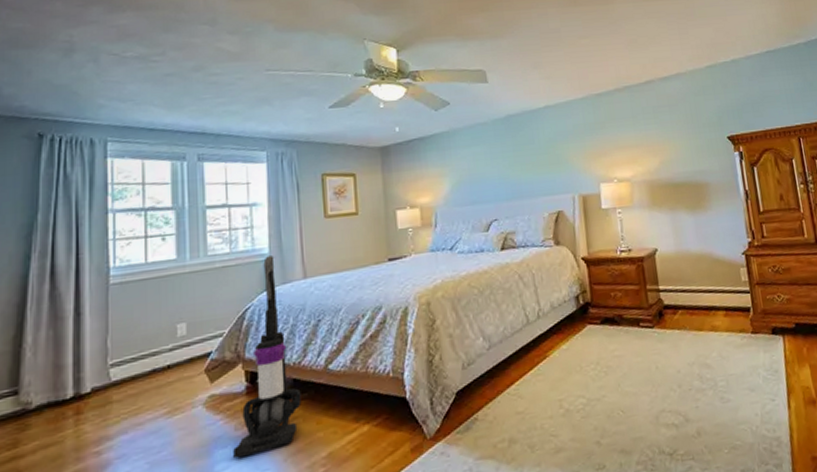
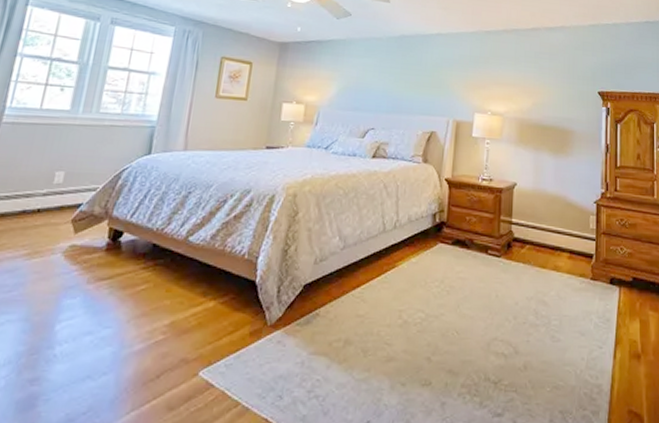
vacuum cleaner: present [233,256,302,459] -> none [79,123,161,311]

